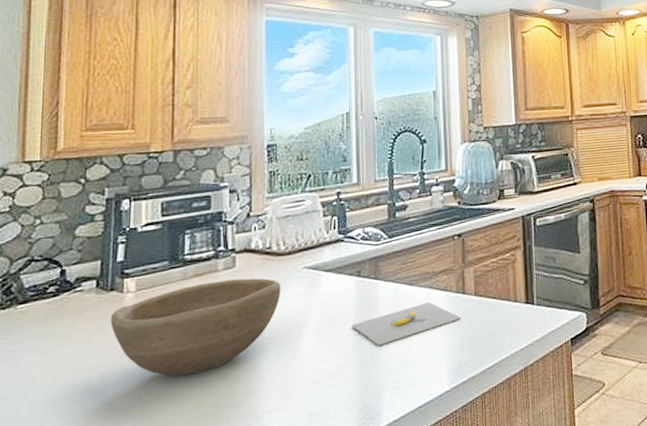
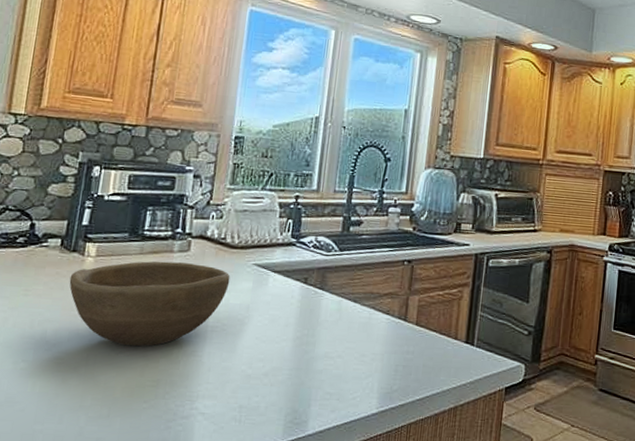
banana: present [351,302,461,346] -> none [291,322,399,355]

